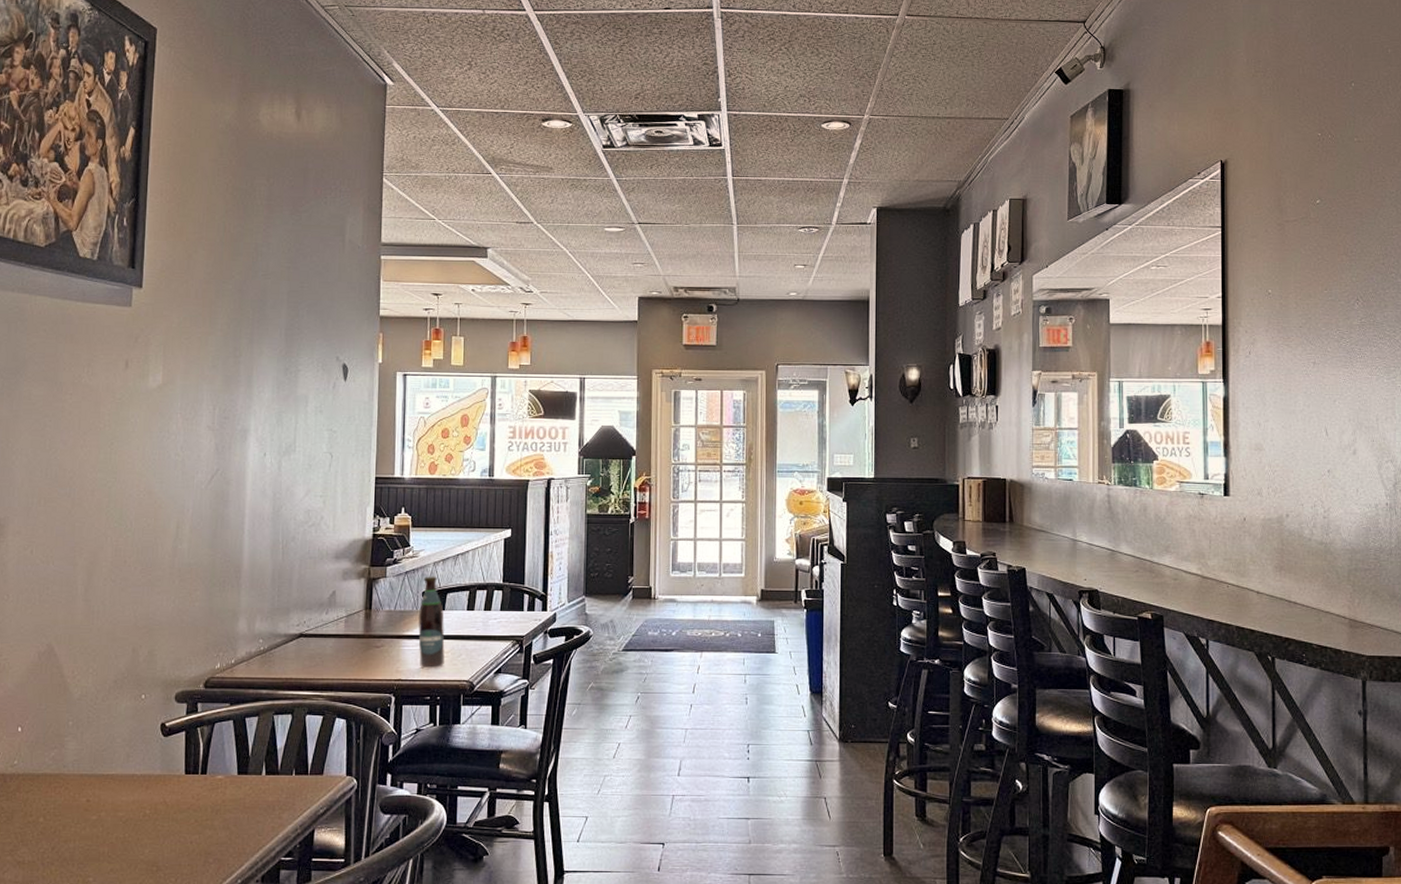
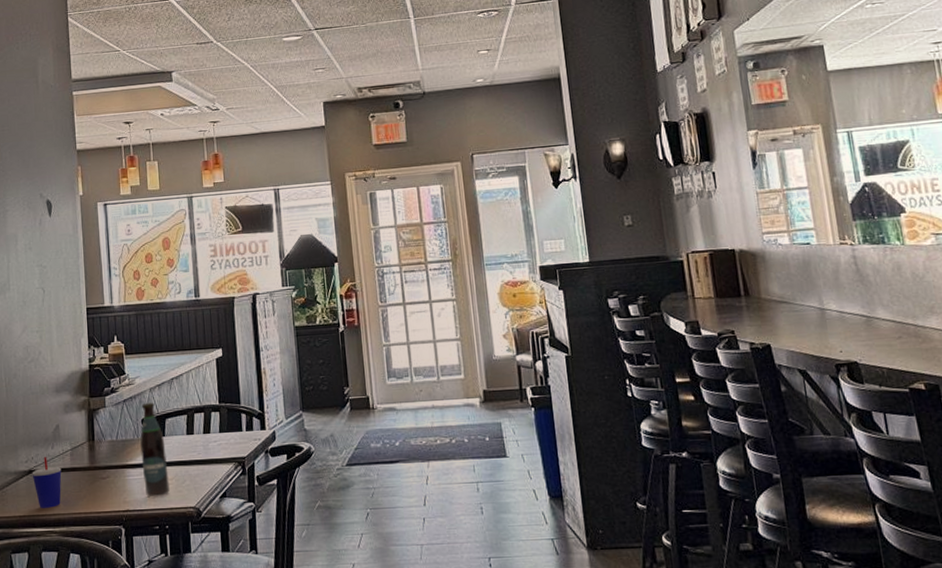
beverage cup: none [302,622,334,672] -> present [32,457,62,508]

